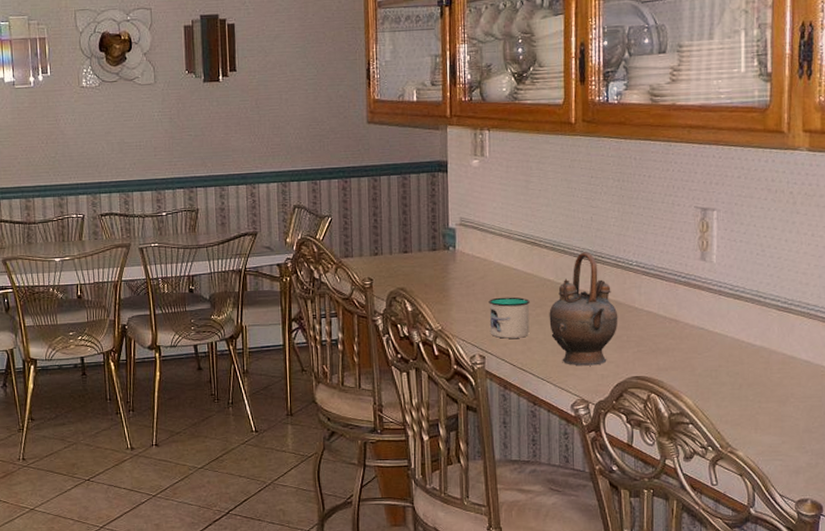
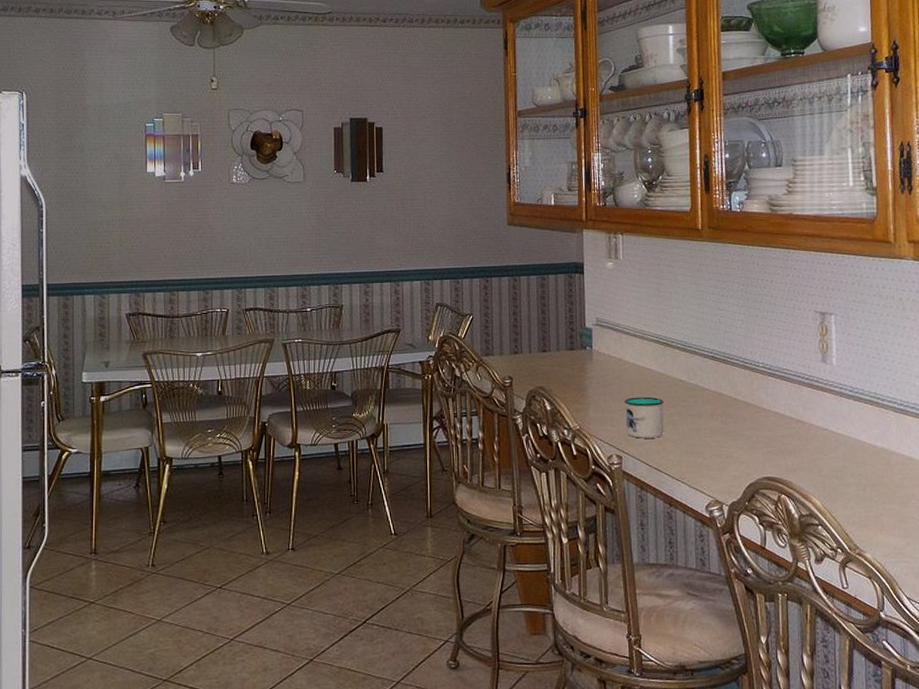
teapot: present [549,252,618,366] -> none [682,353,748,467]

